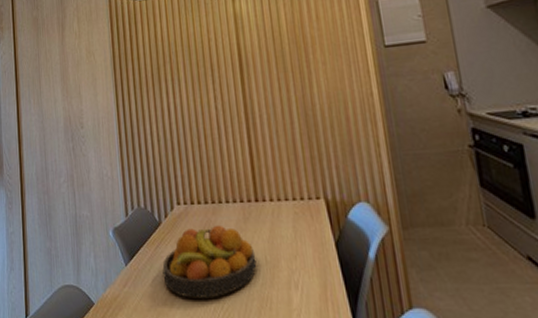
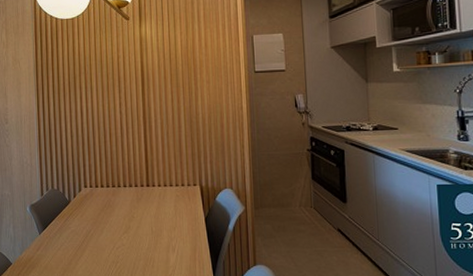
fruit bowl: present [162,225,257,298] -> none [70,203,145,259]

